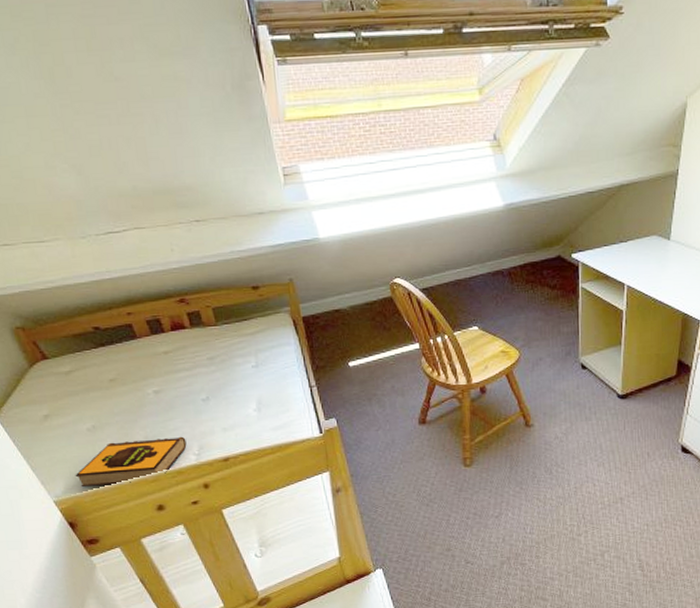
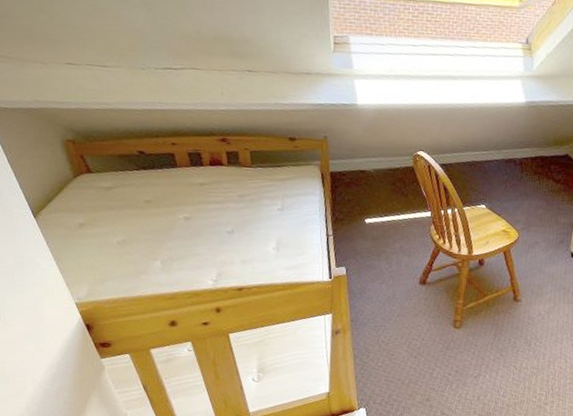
hardback book: present [75,436,187,488] -> none [99,257,207,297]

